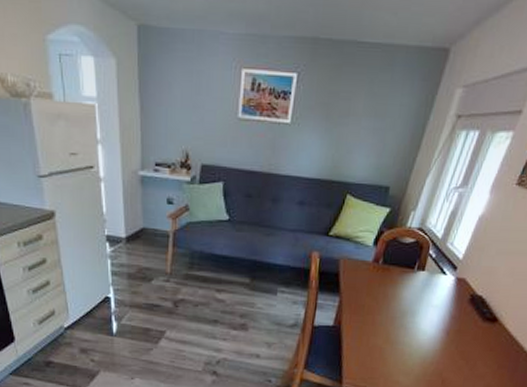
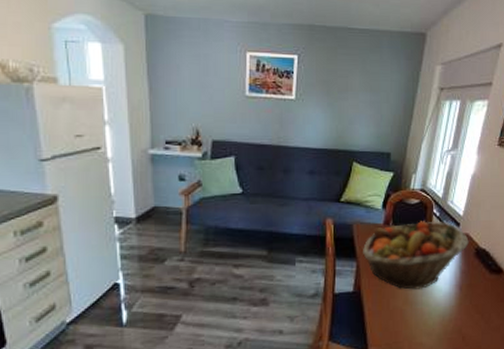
fruit basket: none [346,261,465,330] -> present [362,221,469,290]

